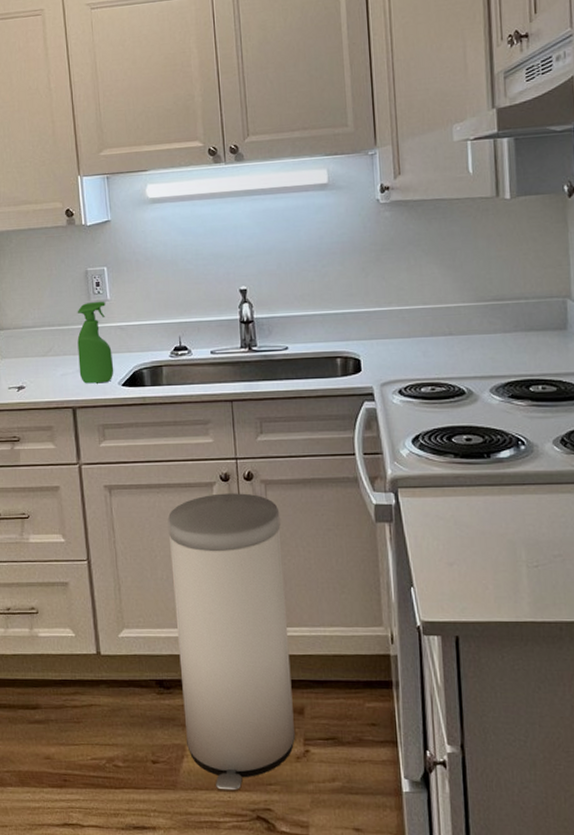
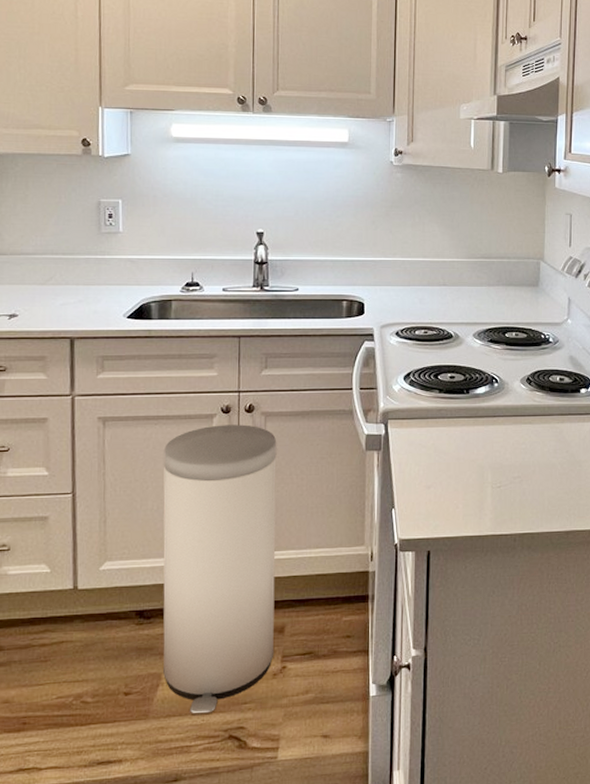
spray bottle: present [77,301,114,384] -> none [81,233,120,315]

